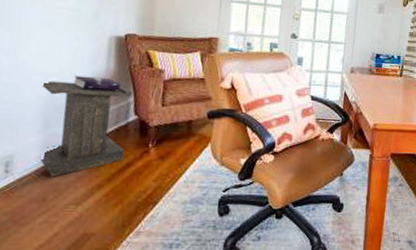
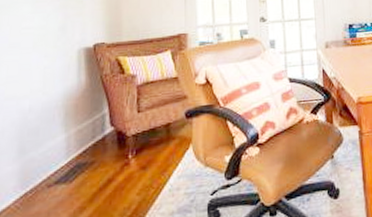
lectern: present [39,75,133,177] -> none [14,92,107,206]

